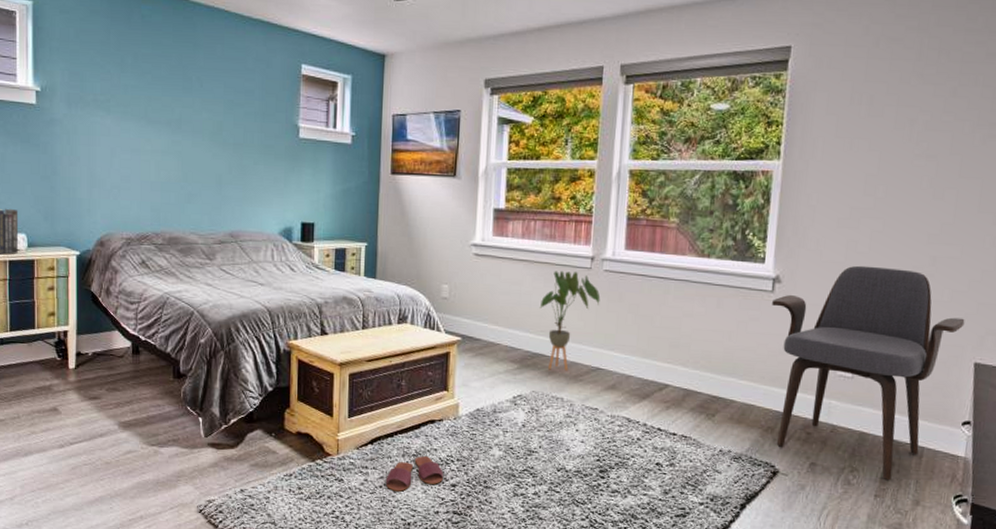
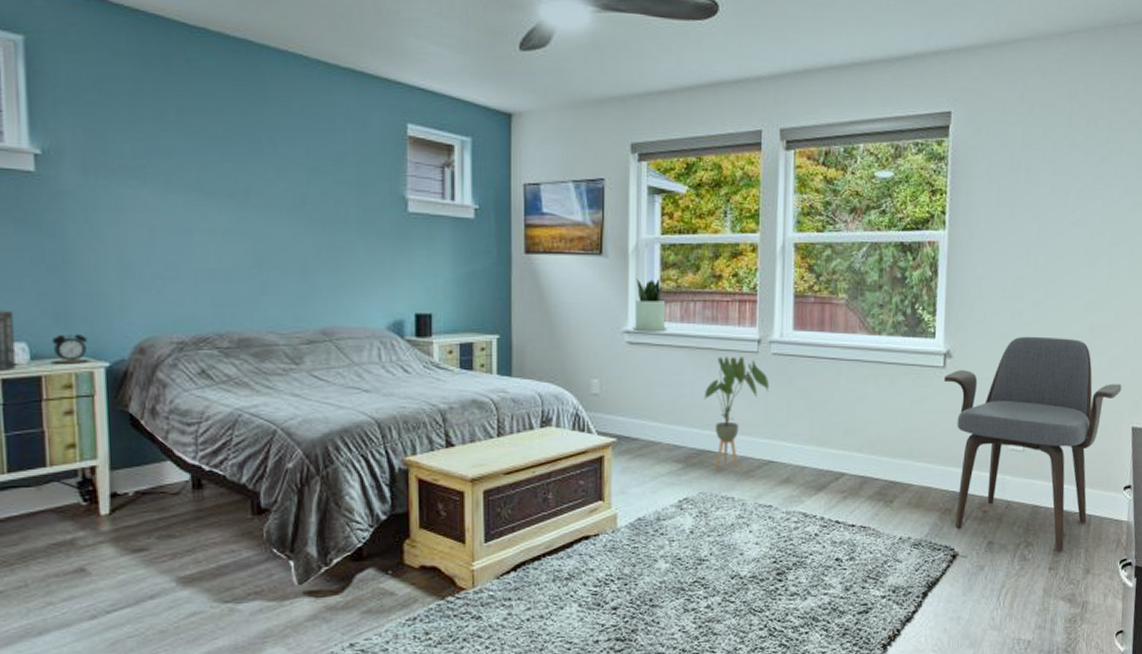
alarm clock: none [41,227,67,252] -> present [51,332,90,364]
slippers: present [385,456,444,492] -> none [533,578,603,623]
planter: none [479,198,510,247] -> present [632,279,667,332]

